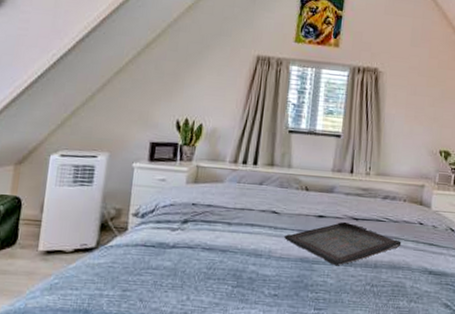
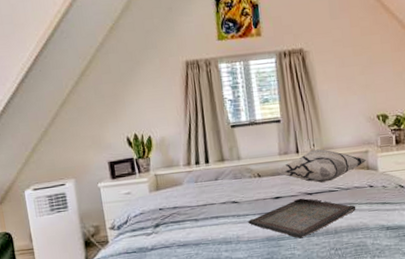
decorative pillow: none [326,173,421,210] -> present [277,148,367,183]

